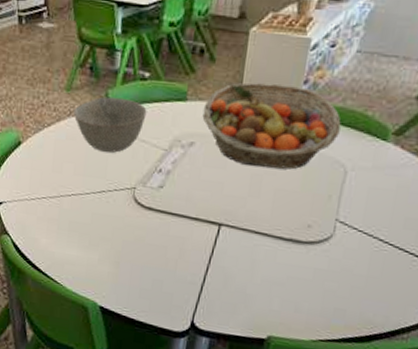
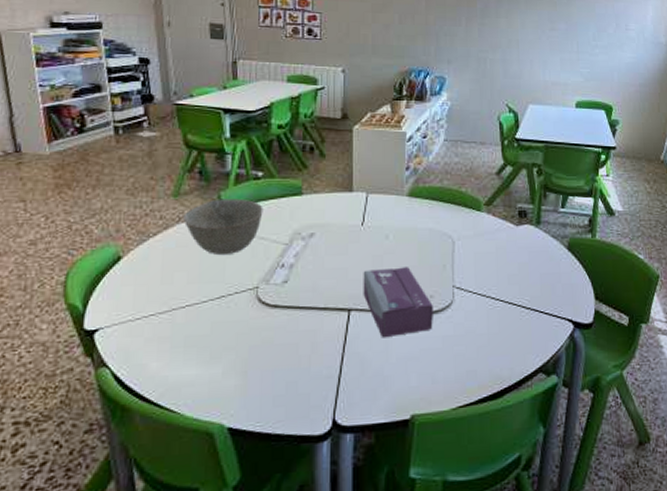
fruit basket: present [202,82,341,170] -> none [319,171,442,248]
tissue box: none [236,187,310,260] -> present [363,267,433,338]

